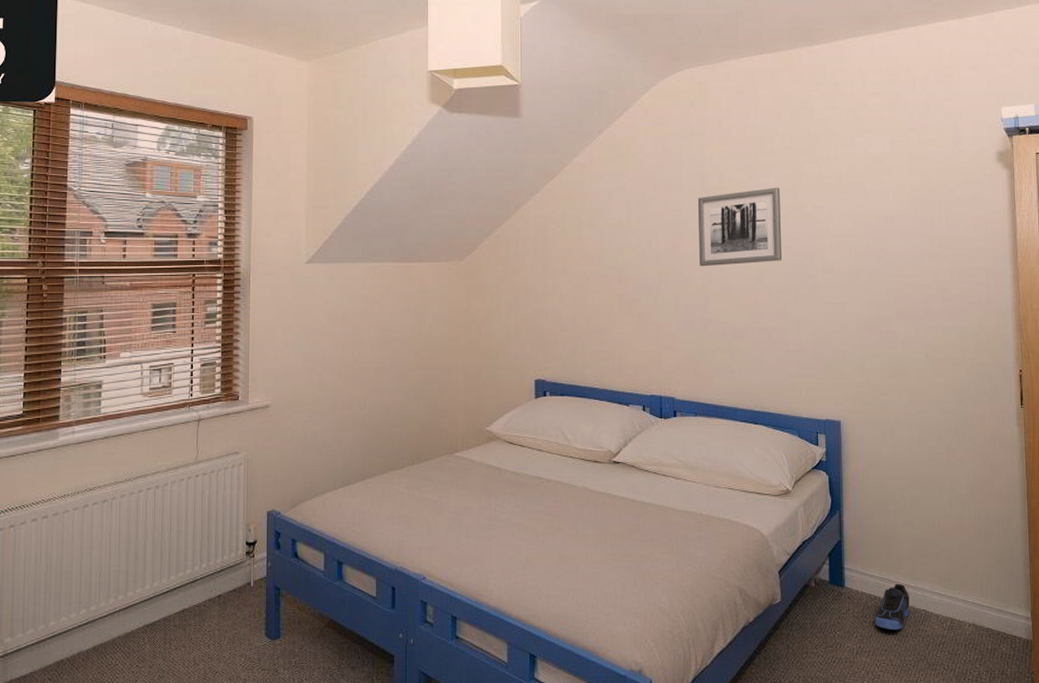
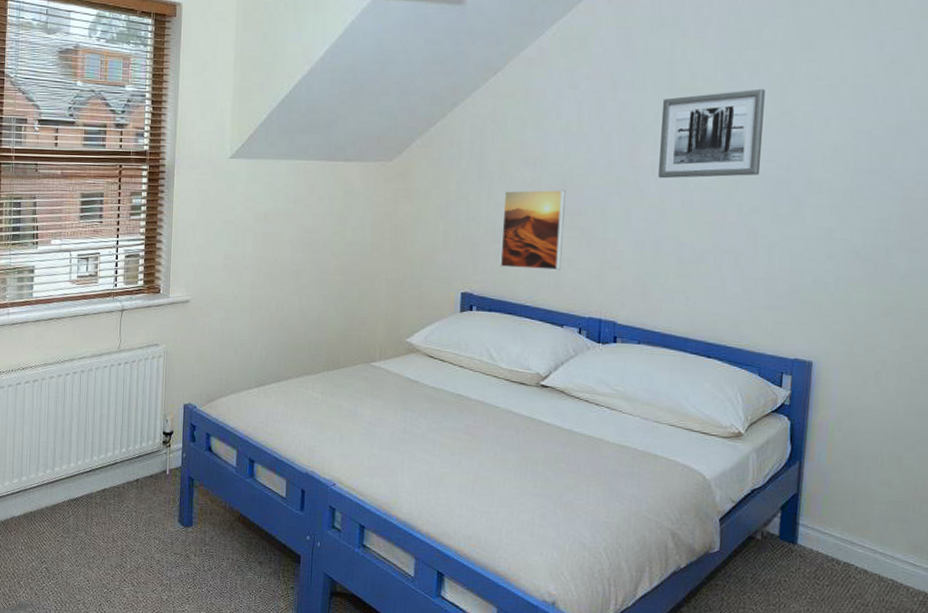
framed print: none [568,280,623,355] -> present [500,189,566,271]
sneaker: present [874,583,910,631] -> none [828,547,876,598]

